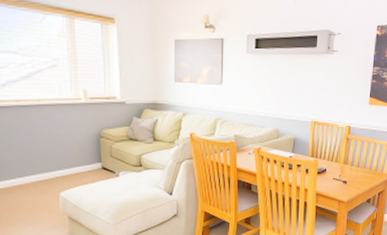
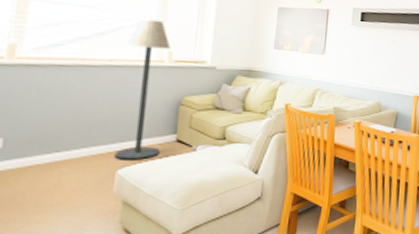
floor lamp: none [47,60,90,185] -> present [114,18,171,160]

